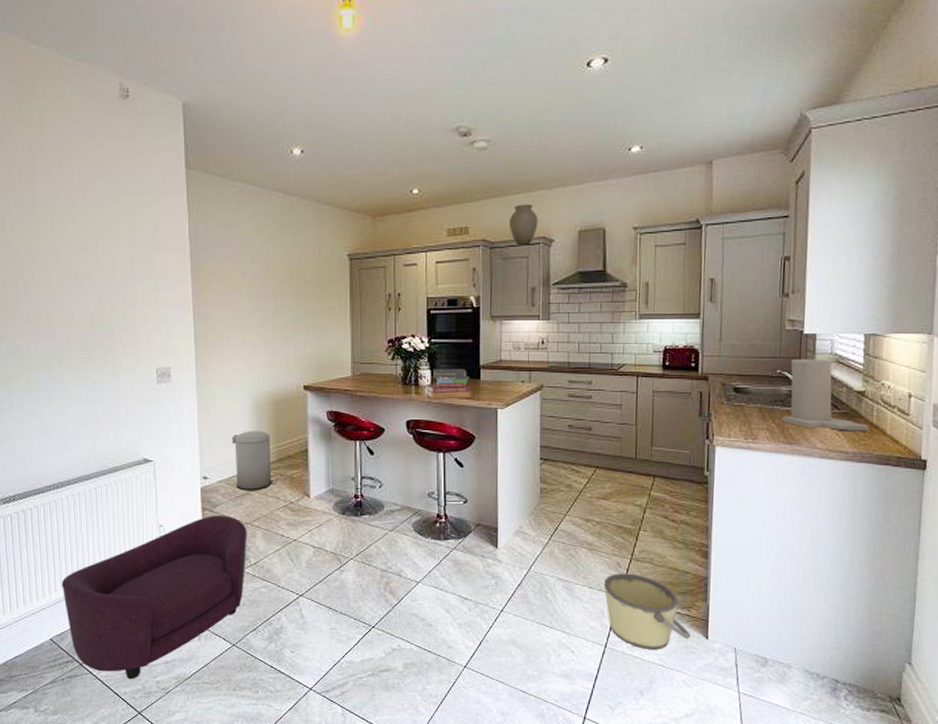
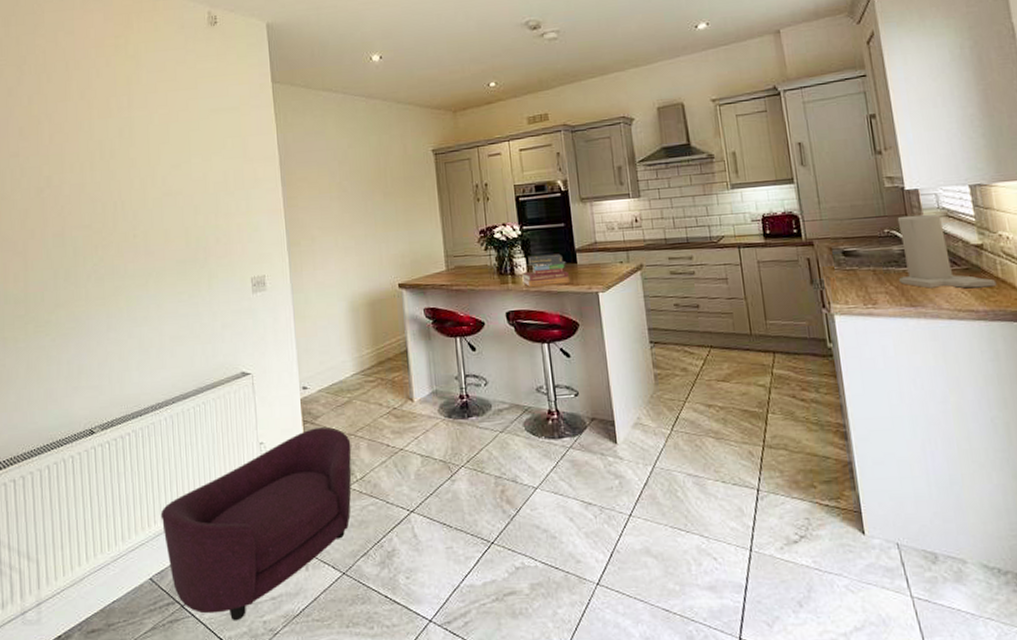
pedal bin: present [231,431,279,491] -> none [329,334,380,399]
vase: present [508,204,538,245] -> none [586,86,616,127]
bucket: present [604,573,691,649] -> none [738,462,845,551]

